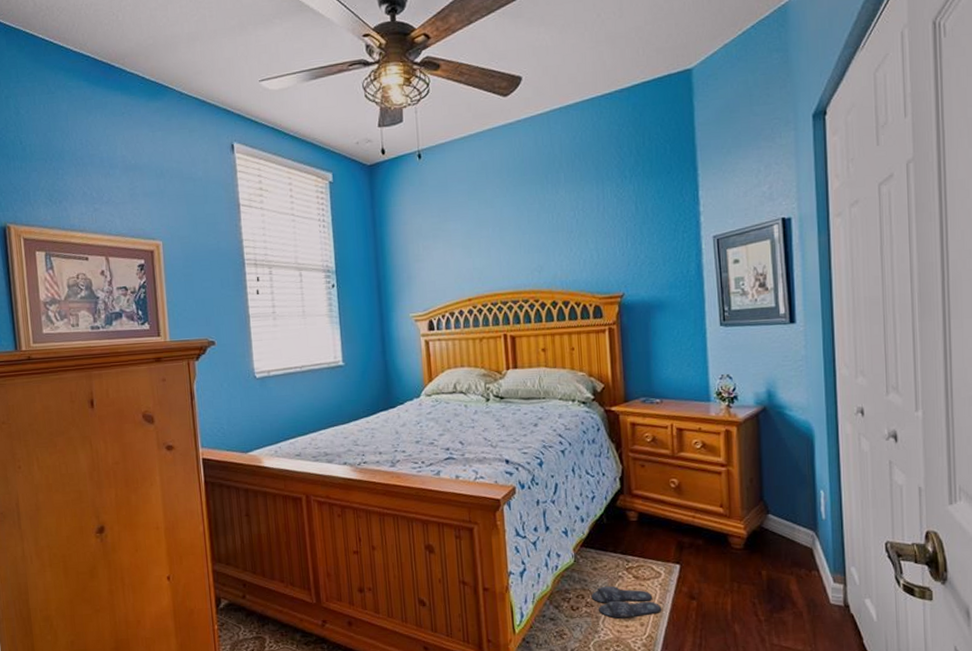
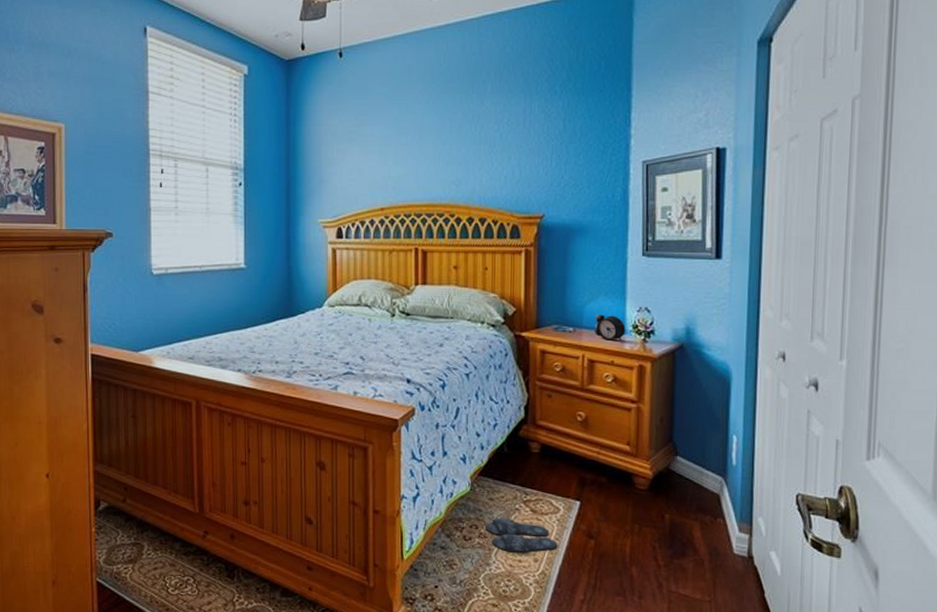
alarm clock: none [680,384,710,409] -> present [595,314,626,341]

